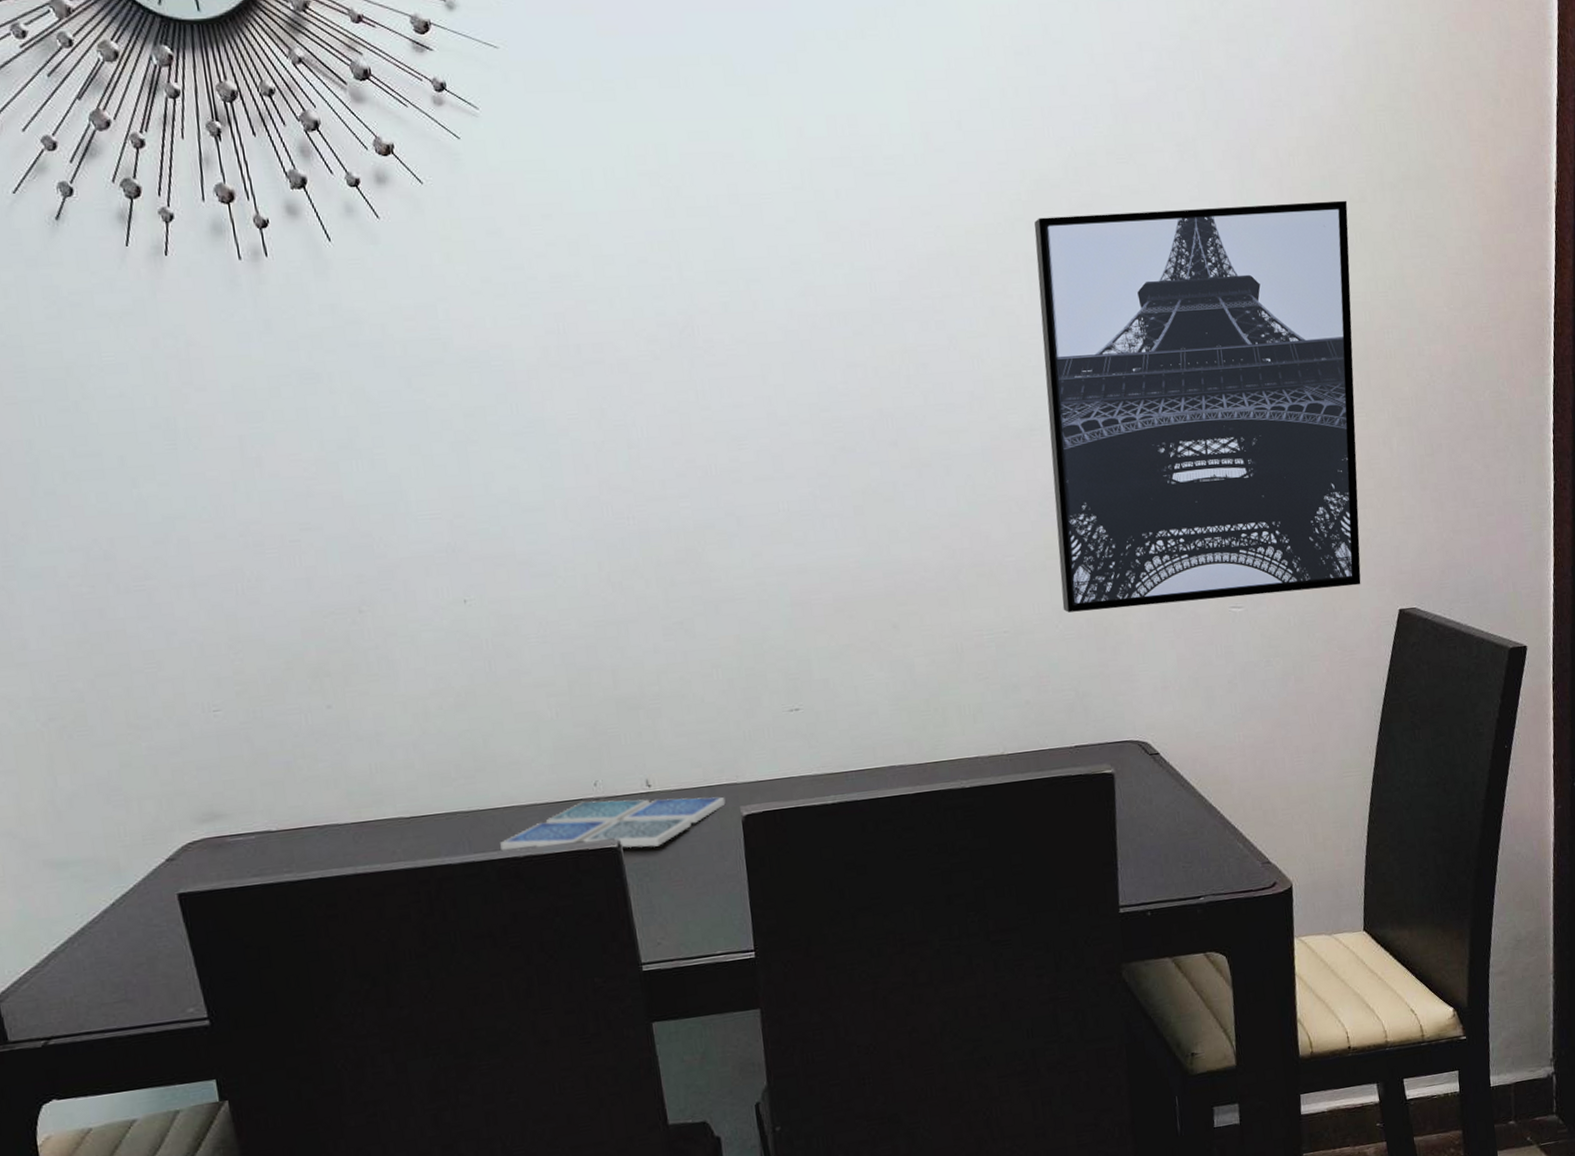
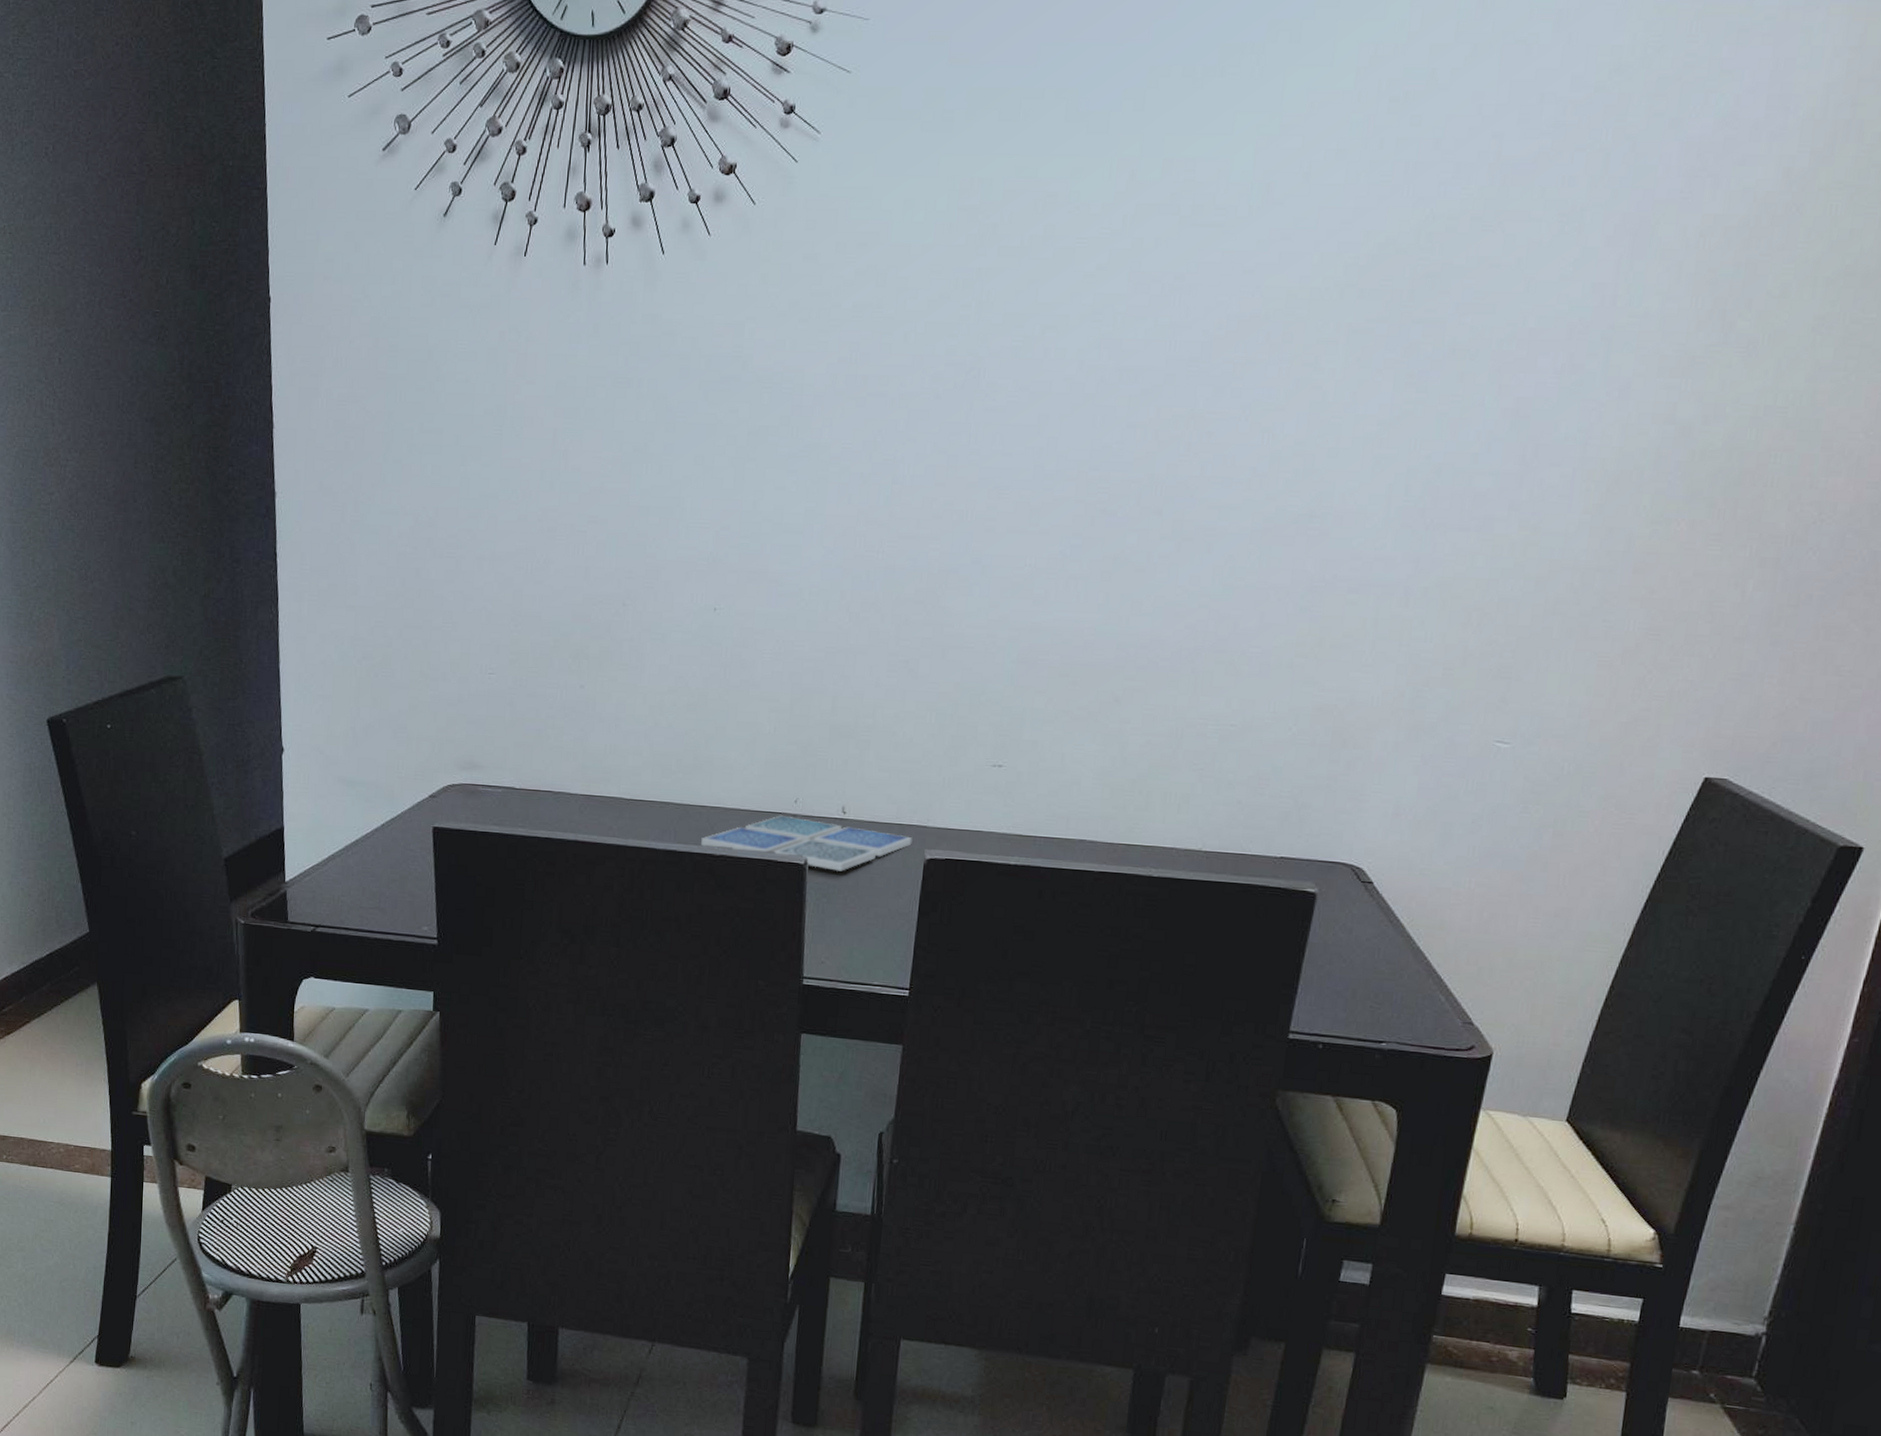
wall art: present [1034,200,1361,613] -> none [1301,286,1763,742]

